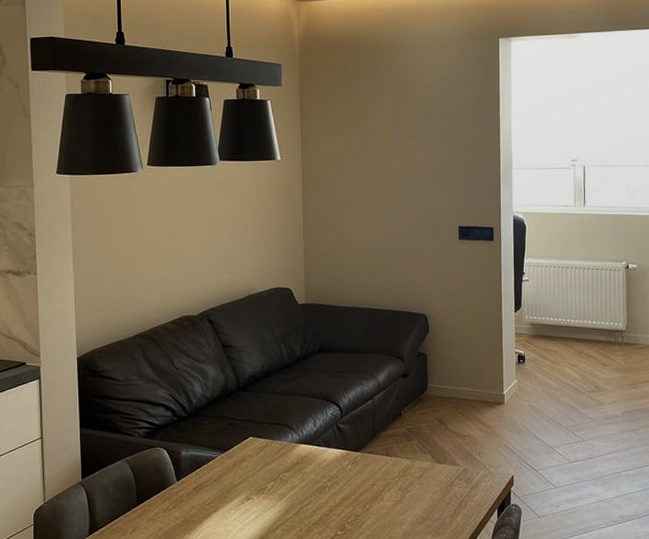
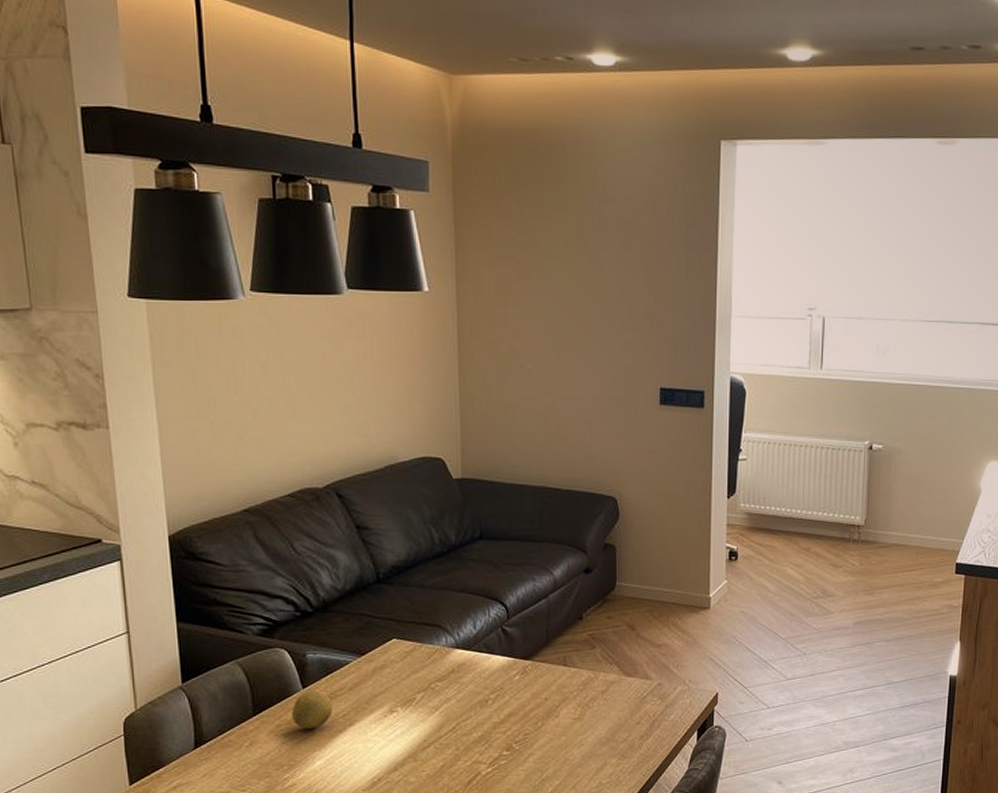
fruit: none [168,482,201,516] -> present [292,690,333,730]

